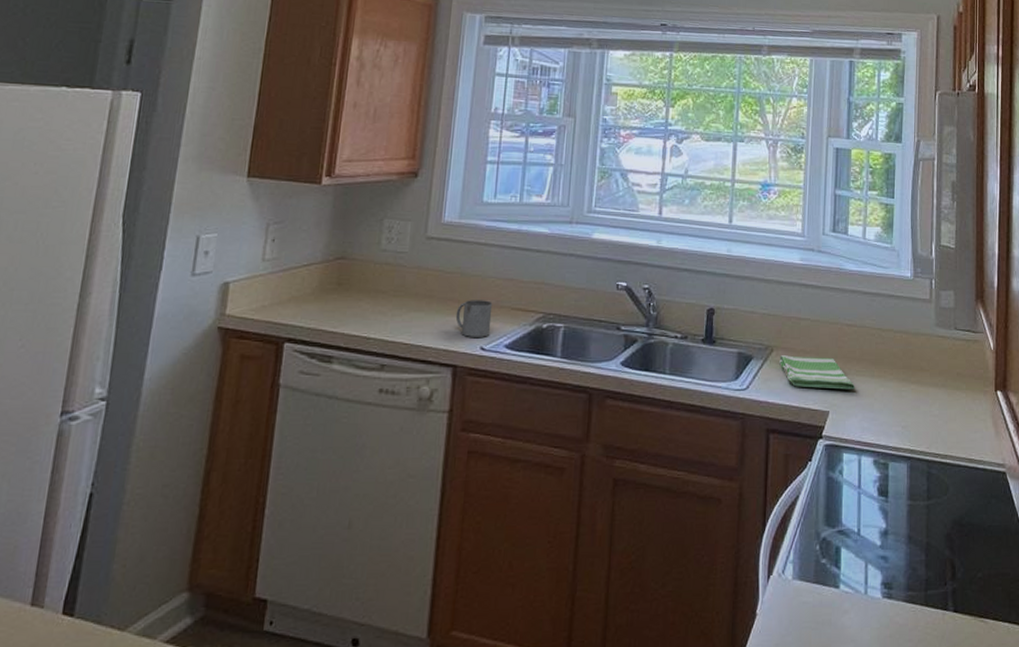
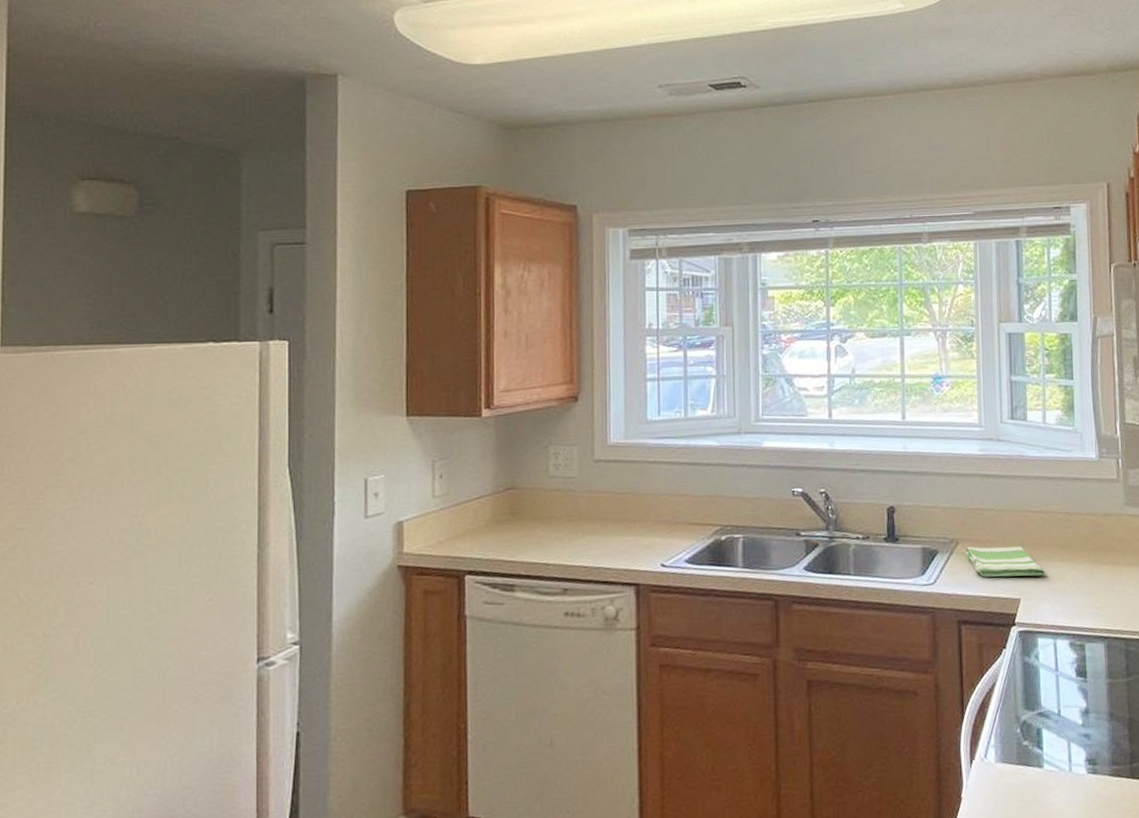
mug: present [455,300,493,337] -> none [632,517,669,555]

